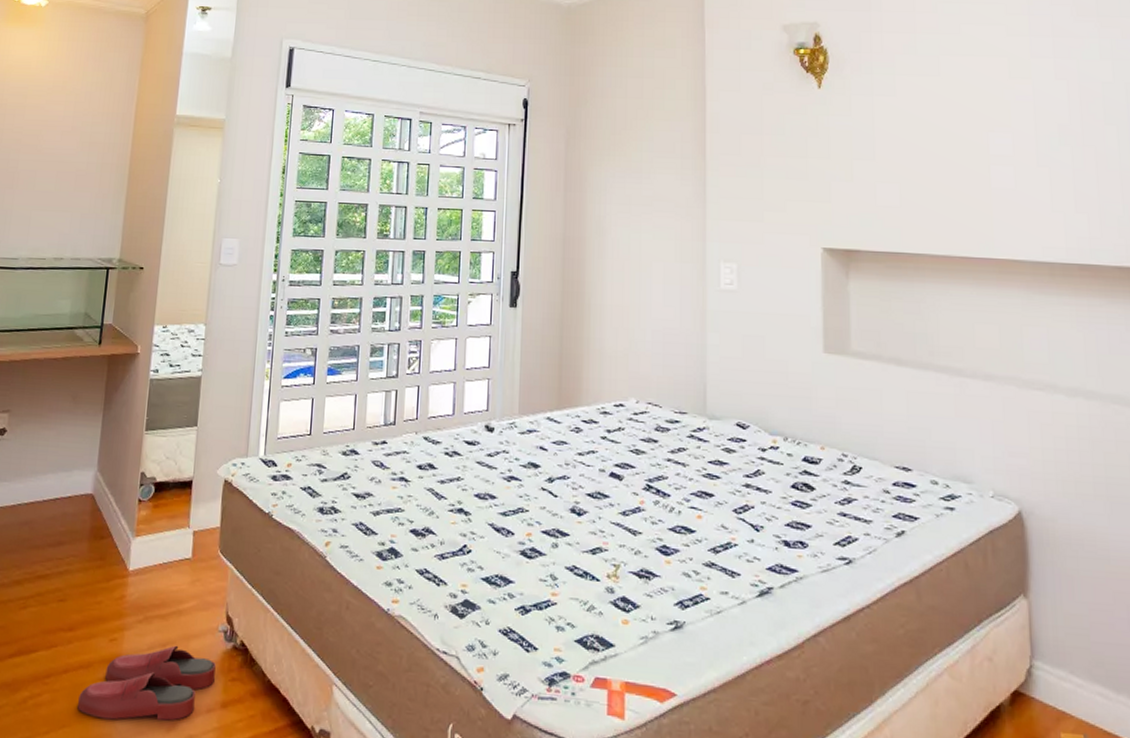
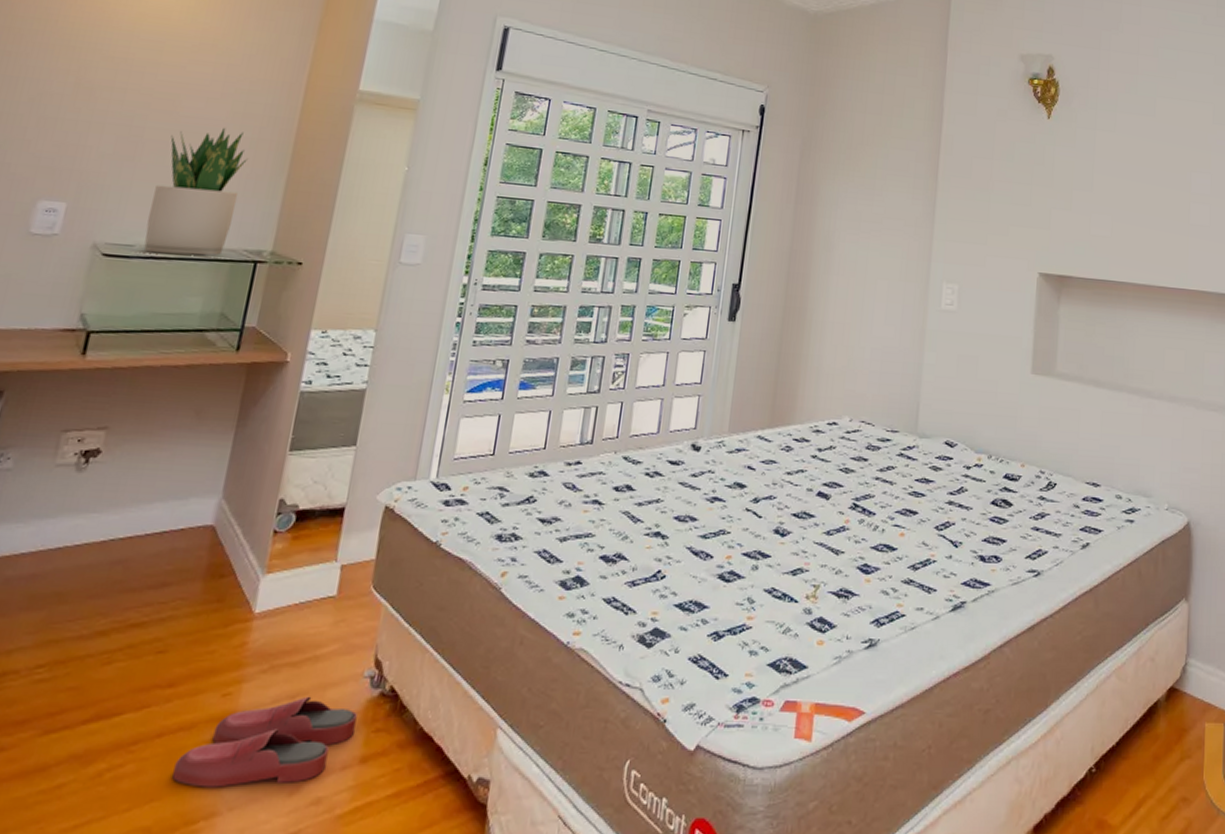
planter: none [25,155,96,265] -> present [143,127,248,256]

